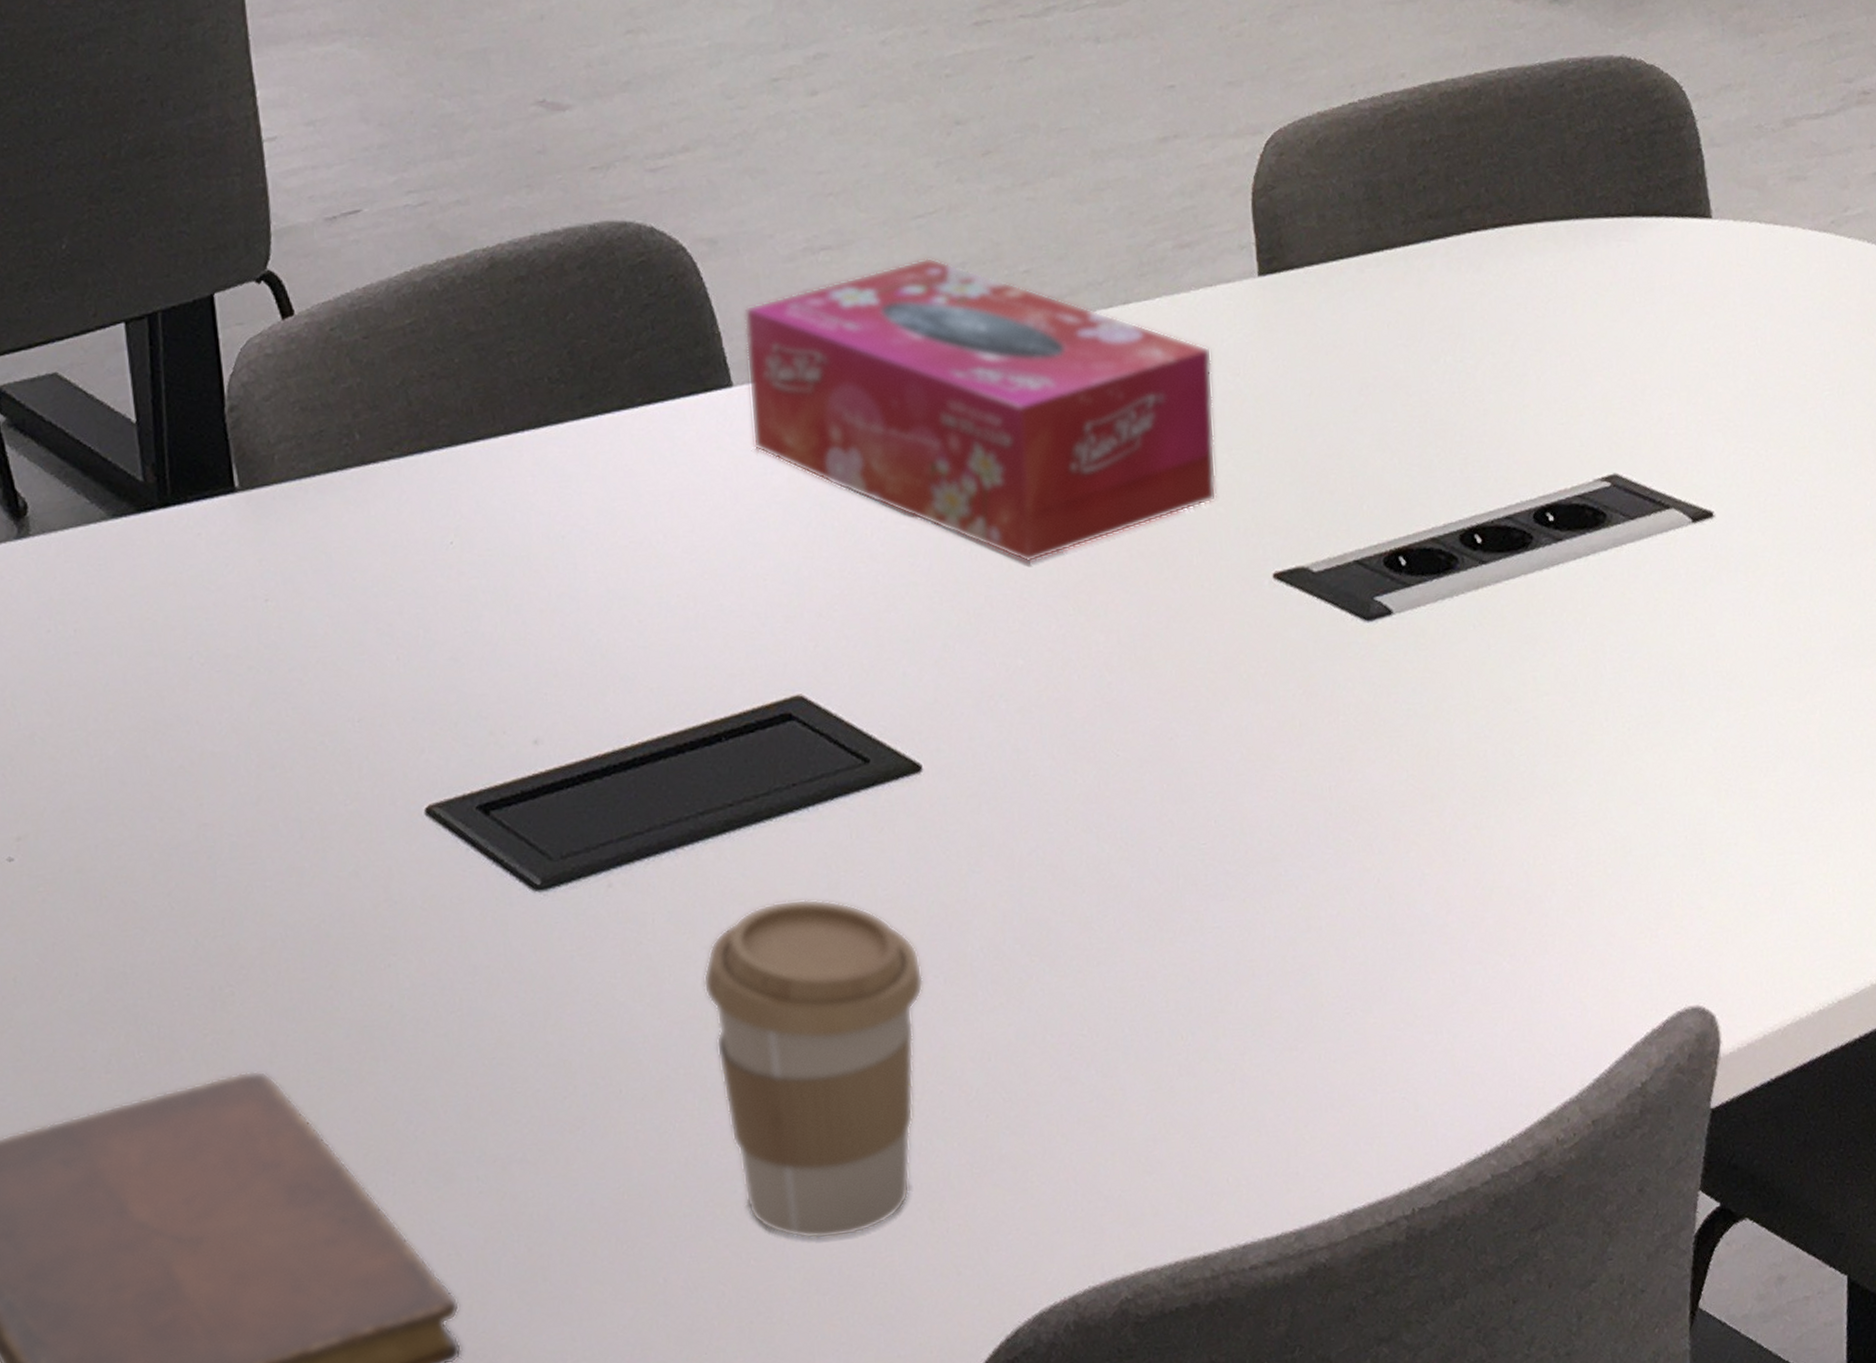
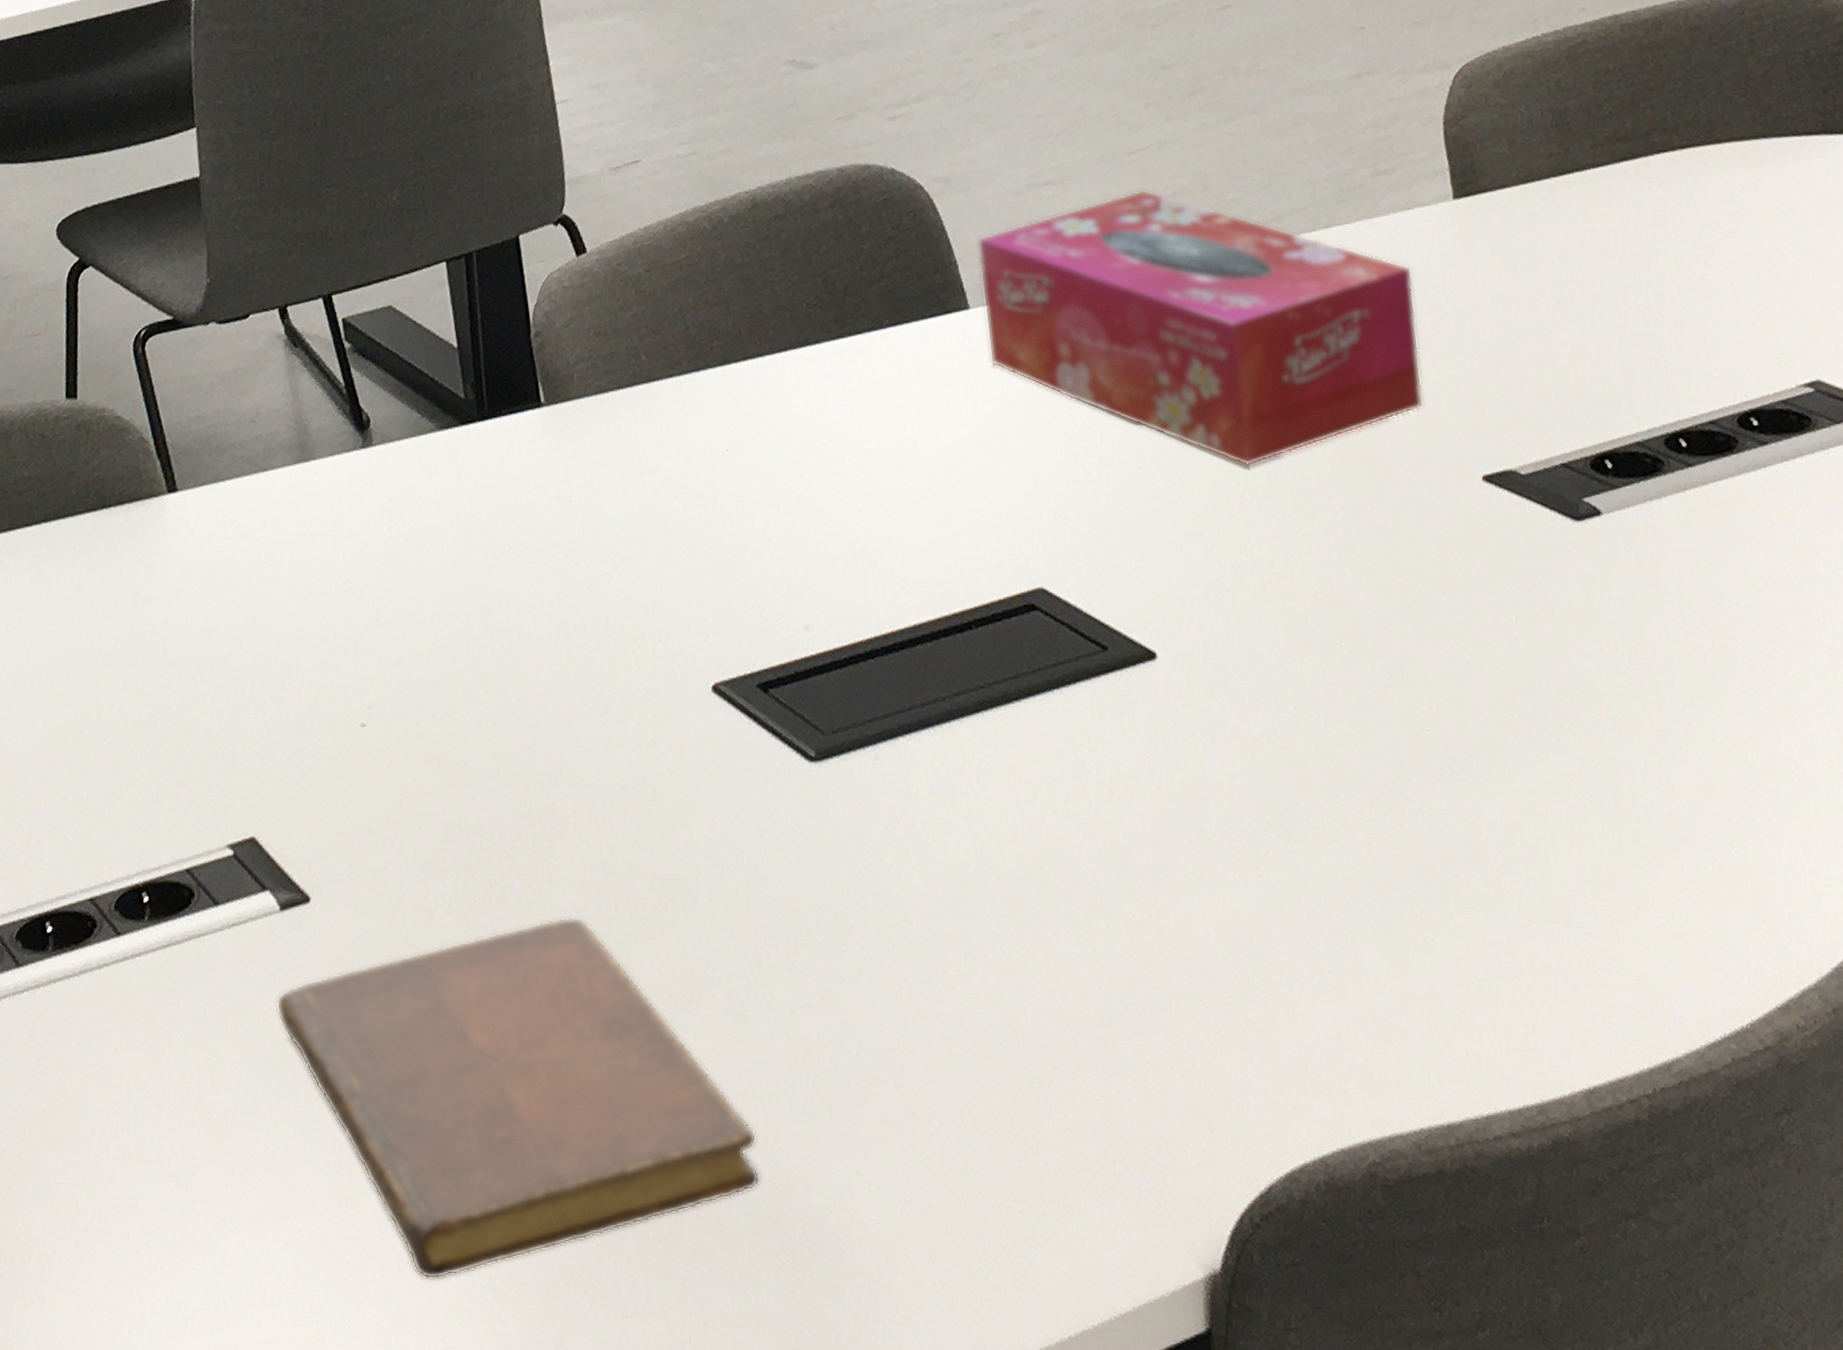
coffee cup: present [703,898,924,1240] -> none [963,774,1168,1092]

